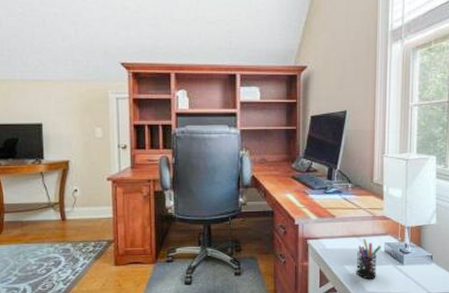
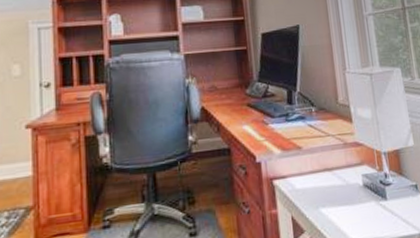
pen holder: present [357,238,381,280] -> none [332,171,359,224]

